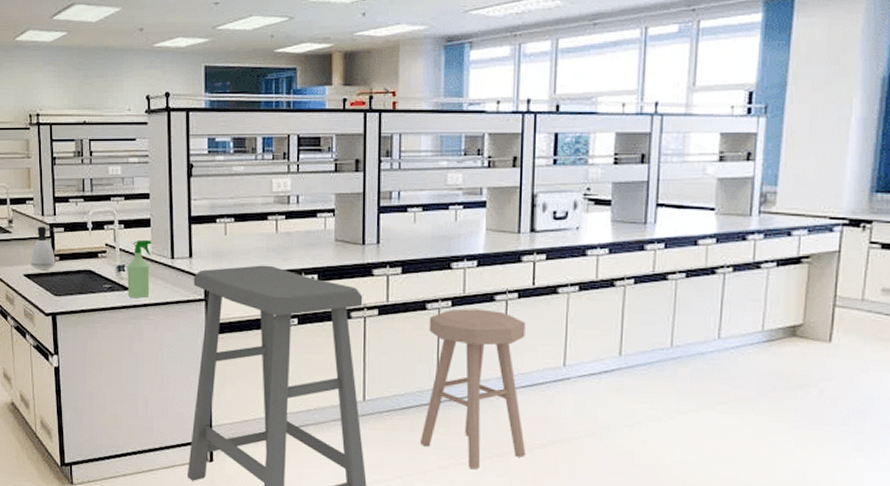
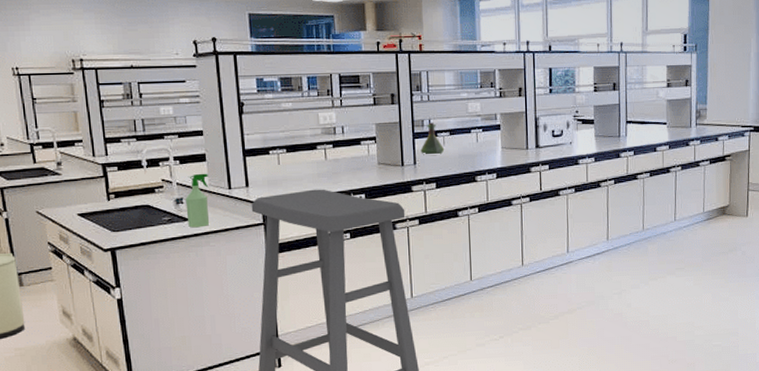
soap dispenser: present [31,226,56,271] -> none [84,166,111,209]
flask: none [386,195,415,235] -> present [420,122,445,156]
stool: present [421,308,526,469] -> none [461,212,544,342]

